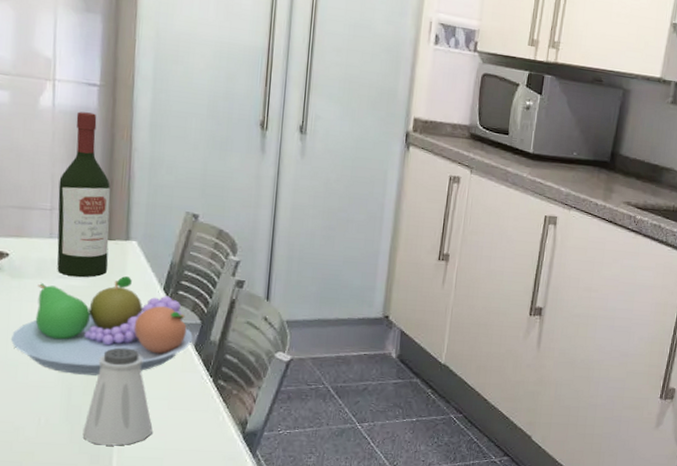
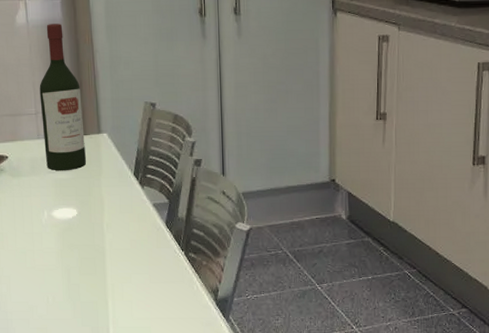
fruit bowl: present [10,276,193,376] -> none [17,166,163,257]
saltshaker: present [82,347,153,446] -> none [83,230,139,318]

